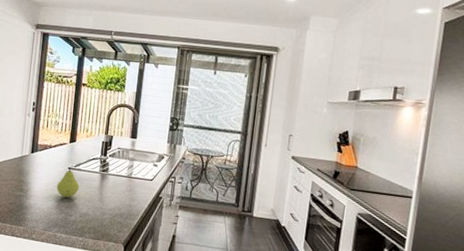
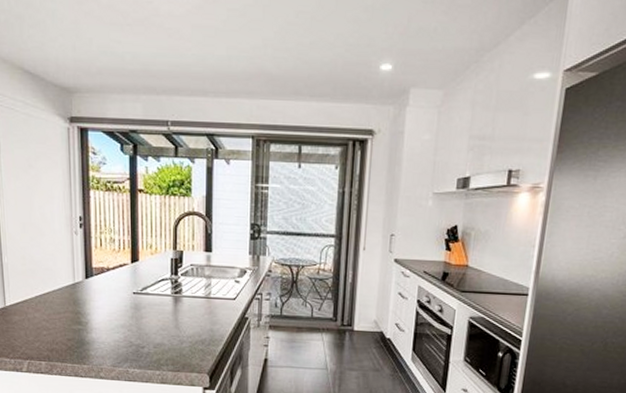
fruit: present [57,166,80,198] -> none [122,291,149,327]

